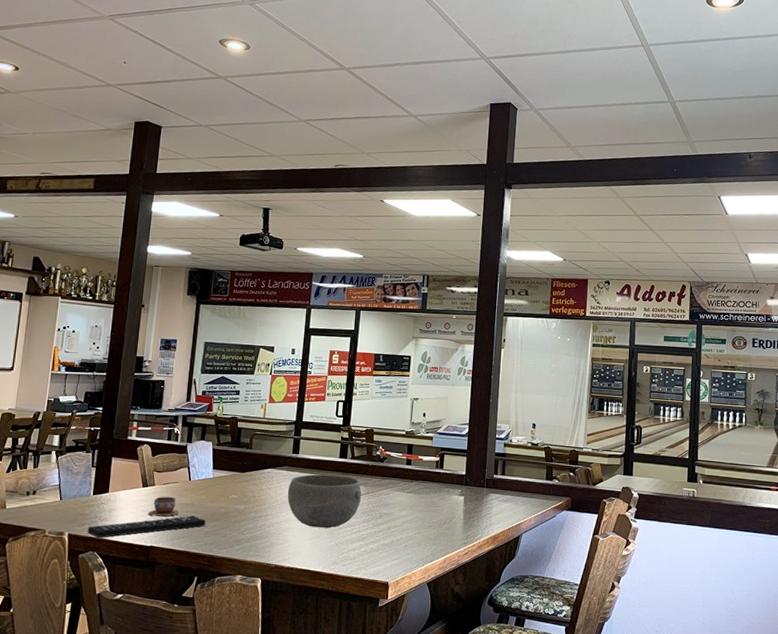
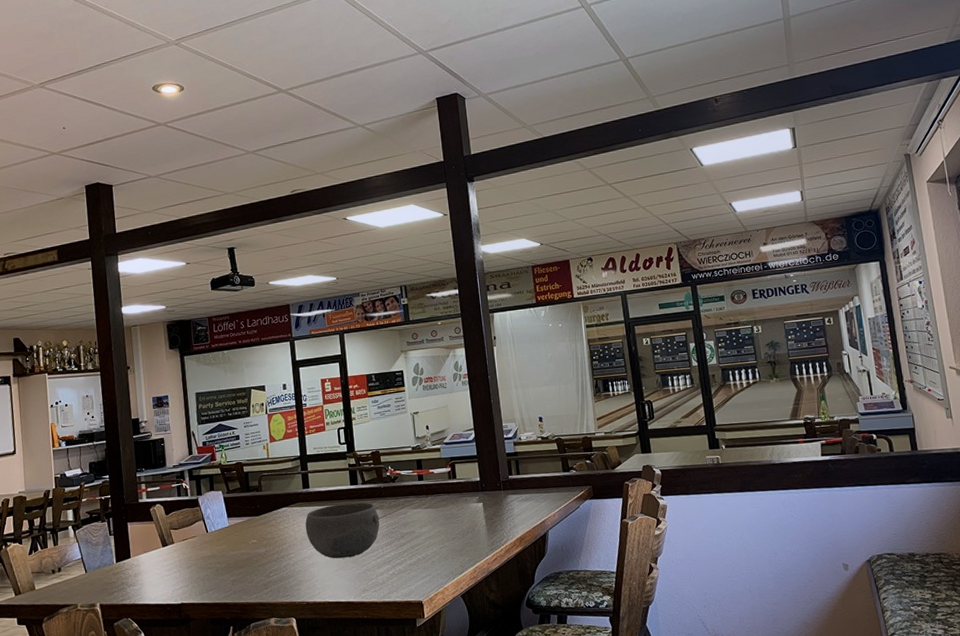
remote control: present [87,515,206,538] -> none [117,567,231,604]
cup: present [148,496,179,517] -> none [172,552,203,574]

